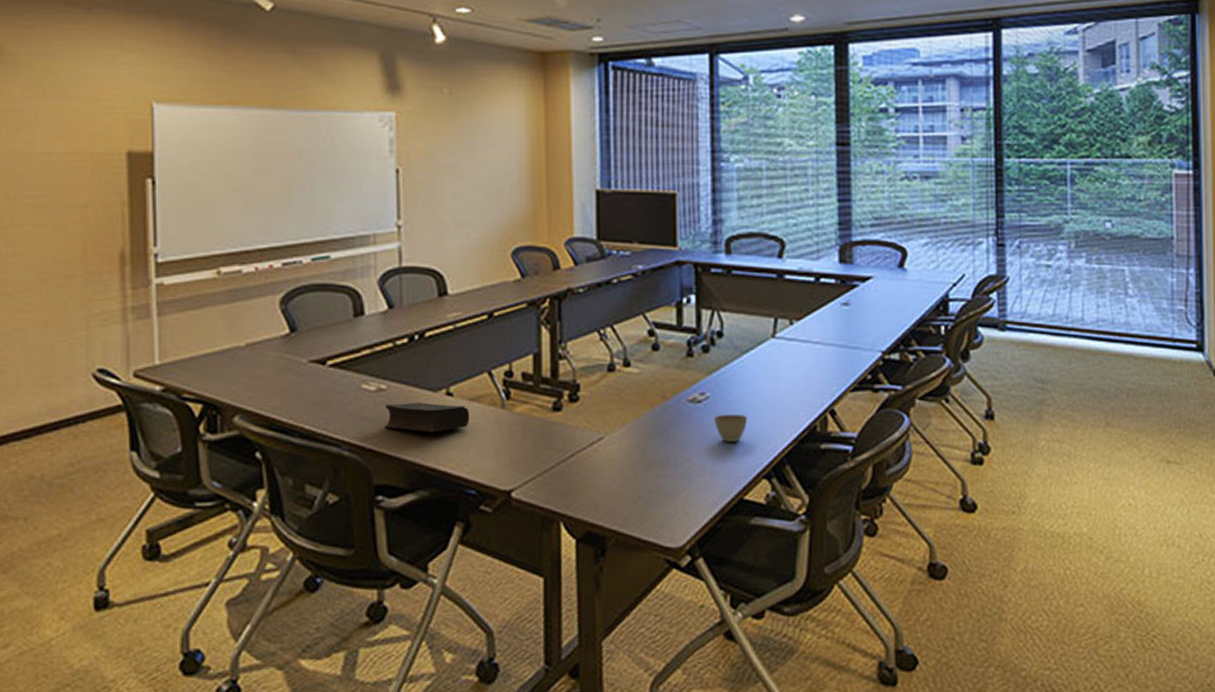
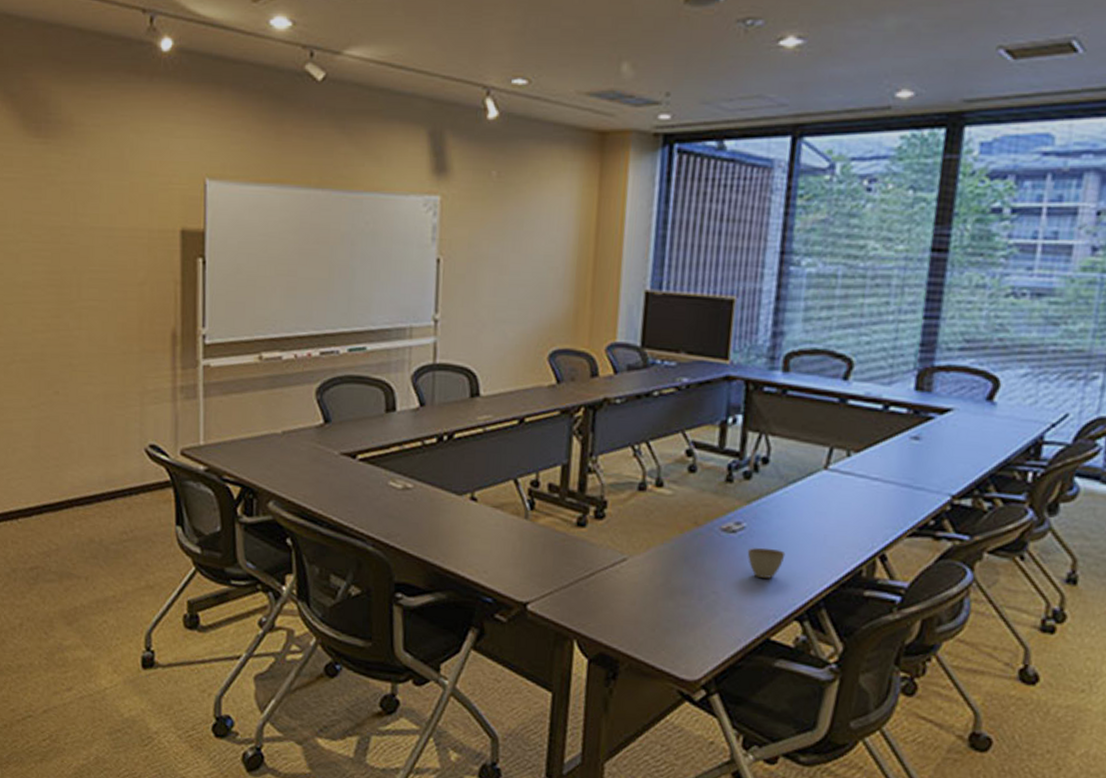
book: present [385,403,470,433] -> none [408,504,492,537]

